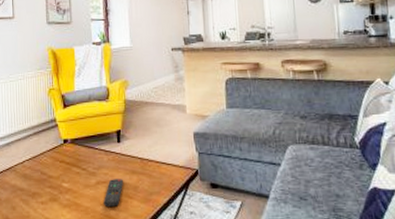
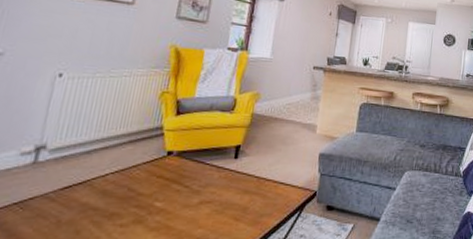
remote control: present [104,179,123,206] -> none [203,199,232,230]

